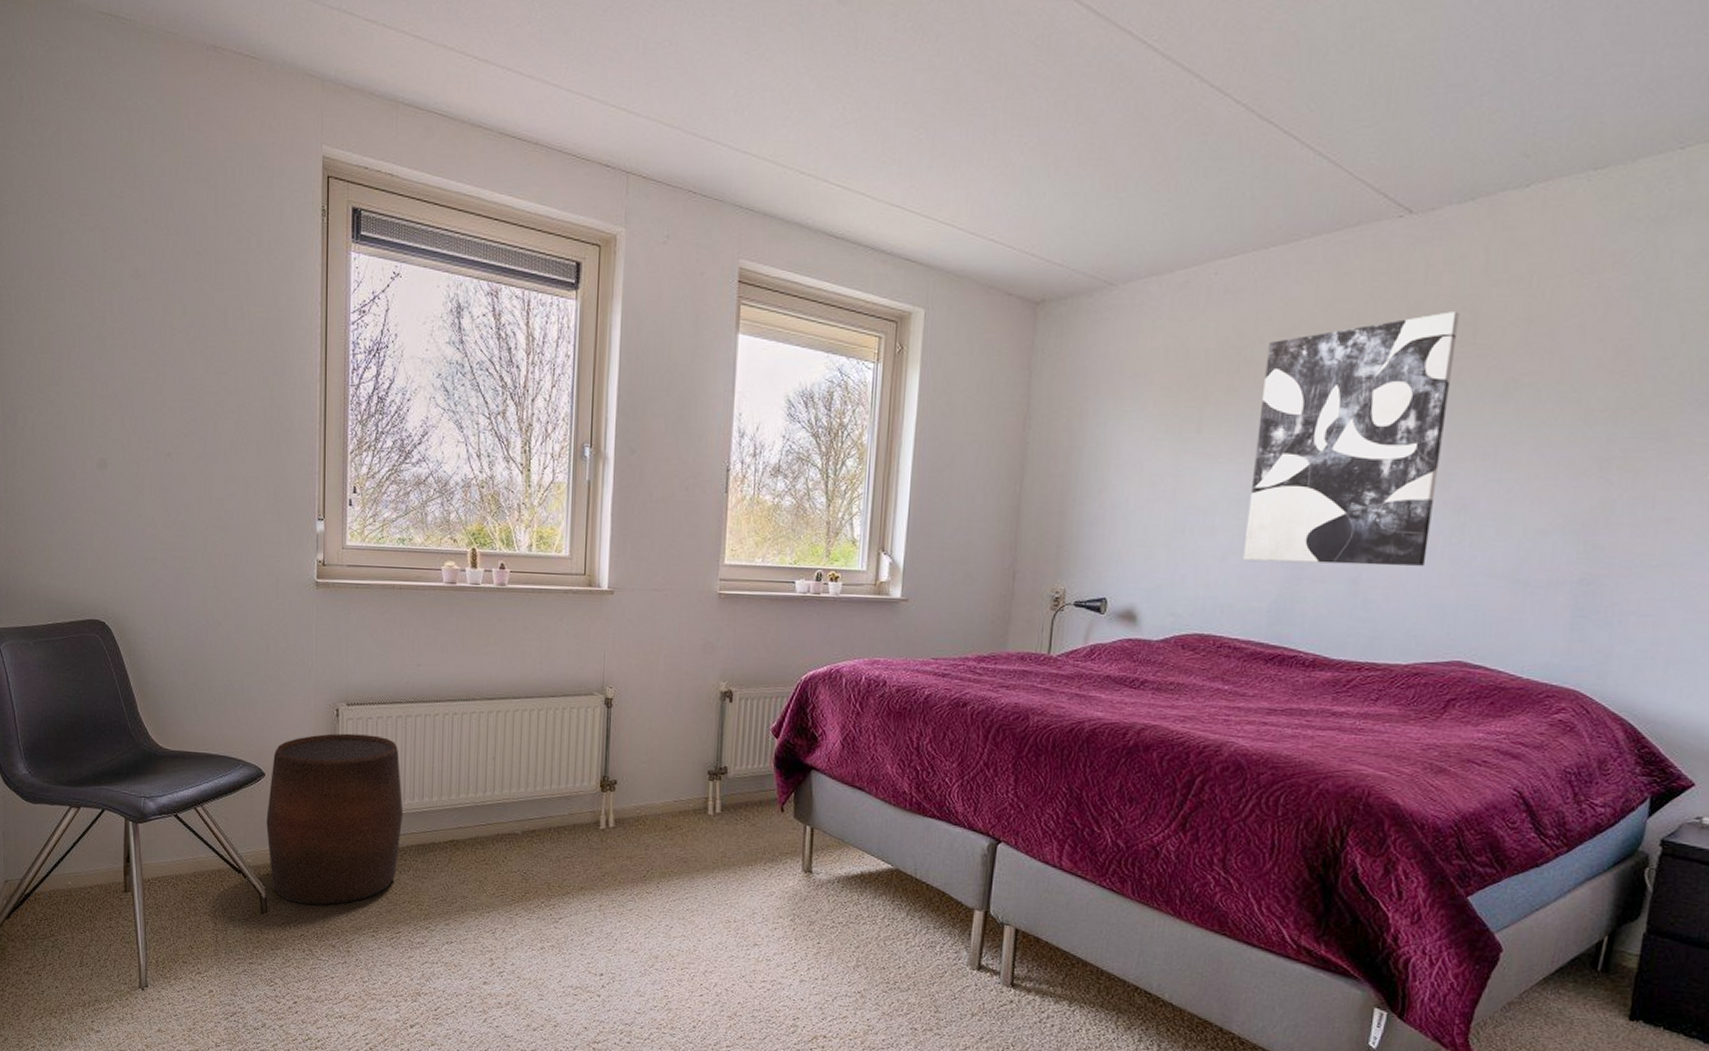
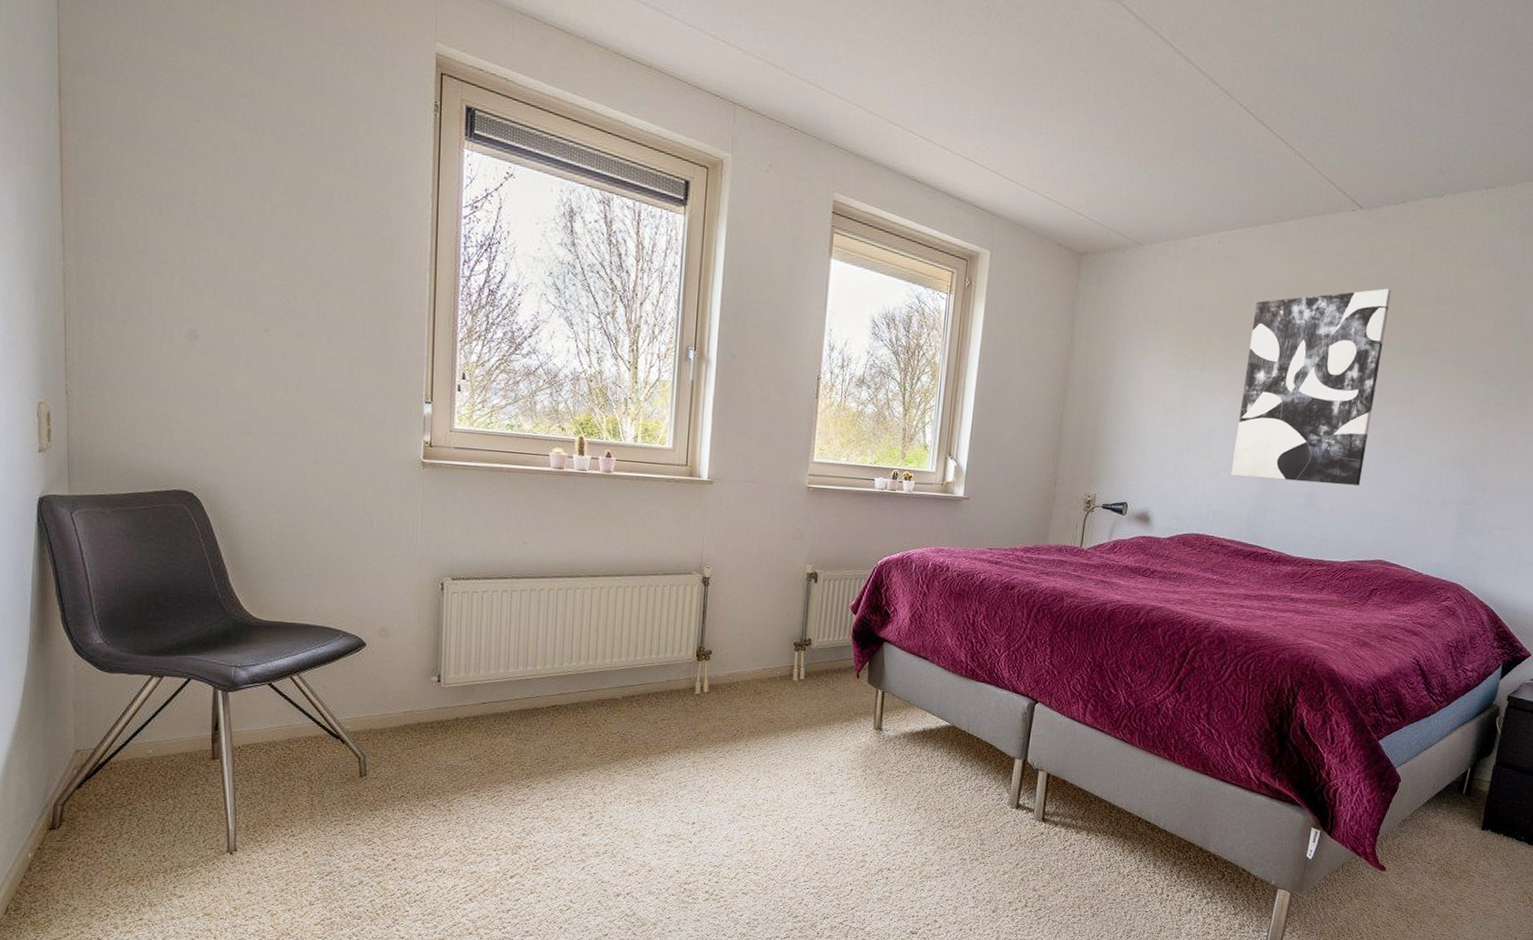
stool: present [266,733,404,906] -> none [367,606,507,768]

